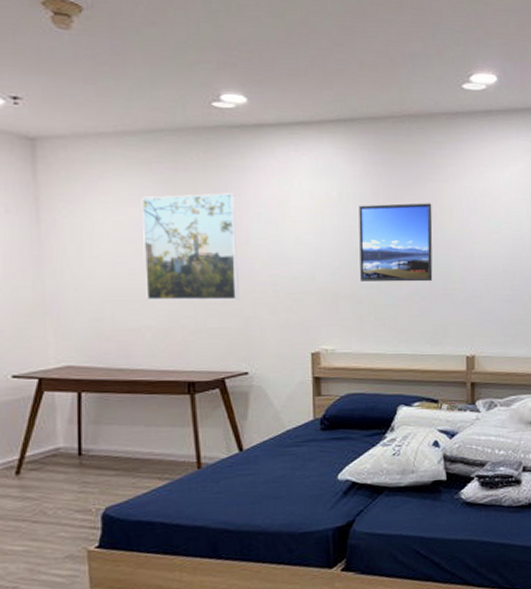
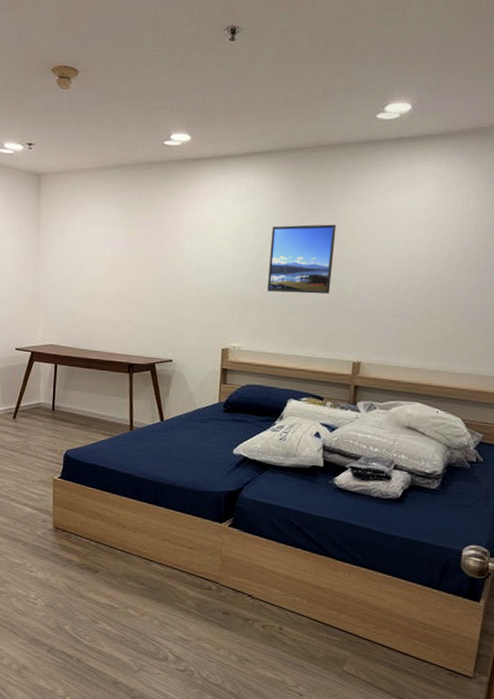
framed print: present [141,193,239,300] -> none [105,215,175,302]

